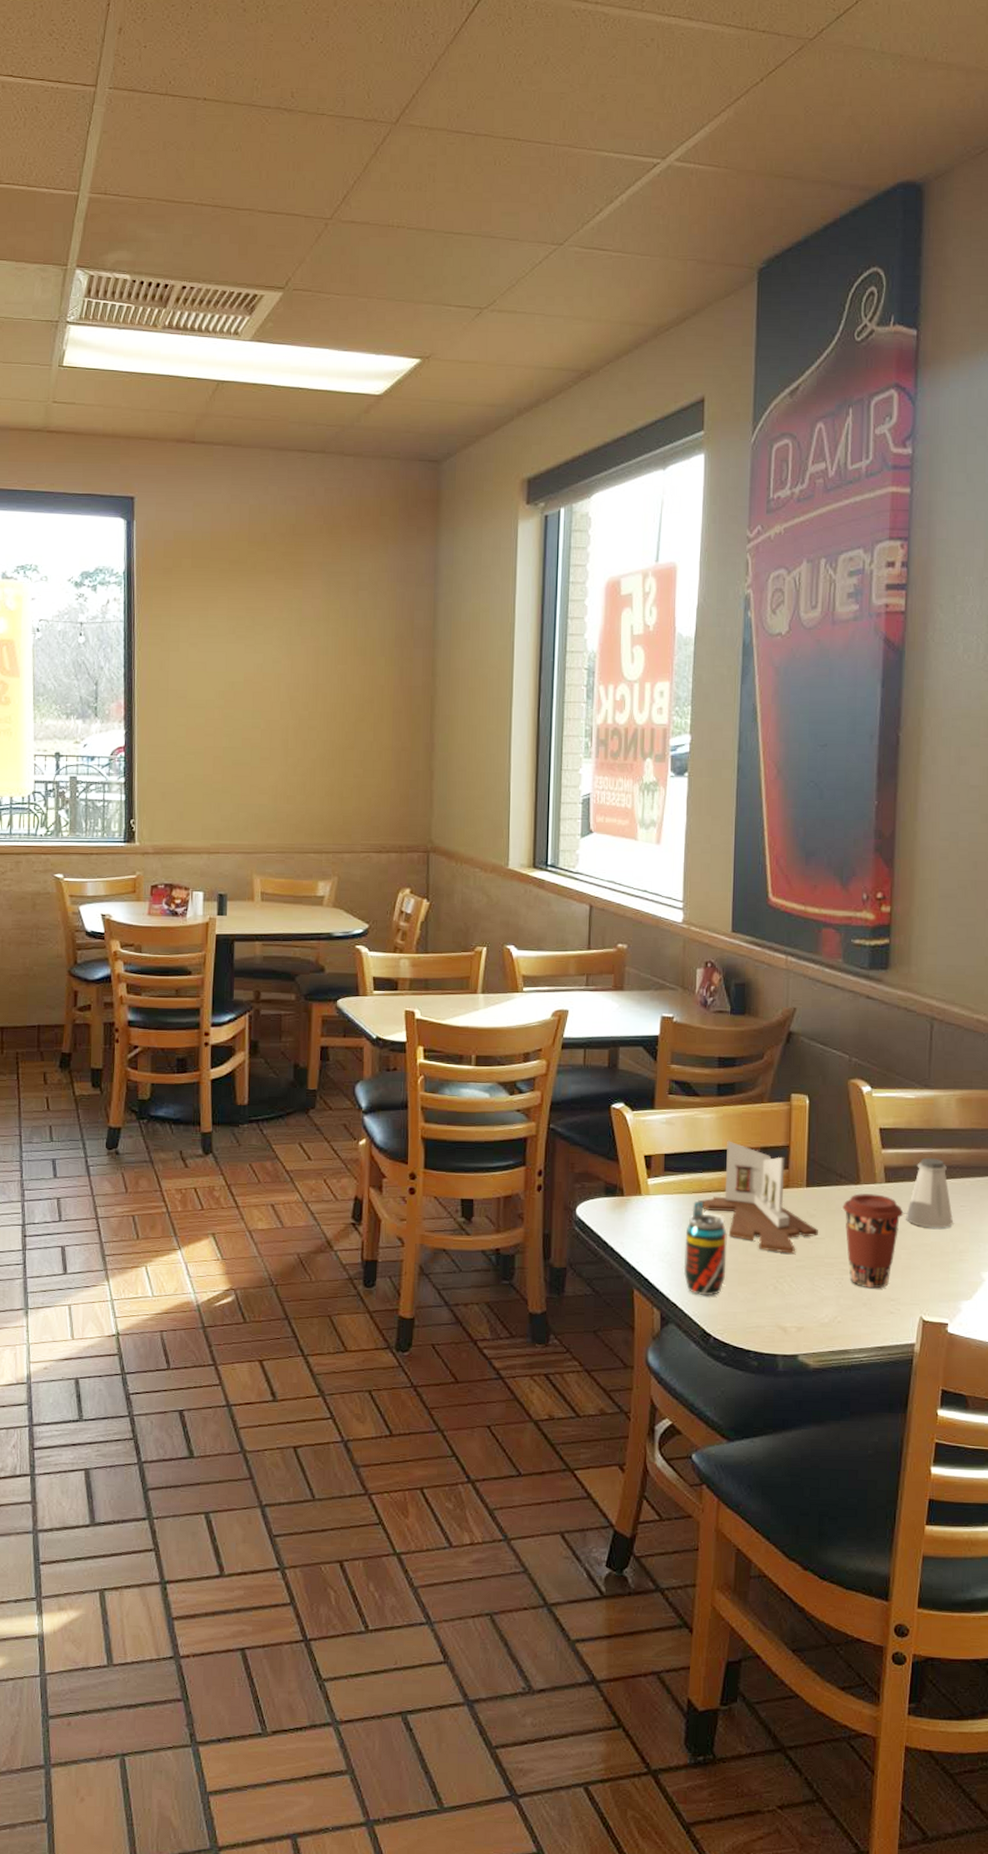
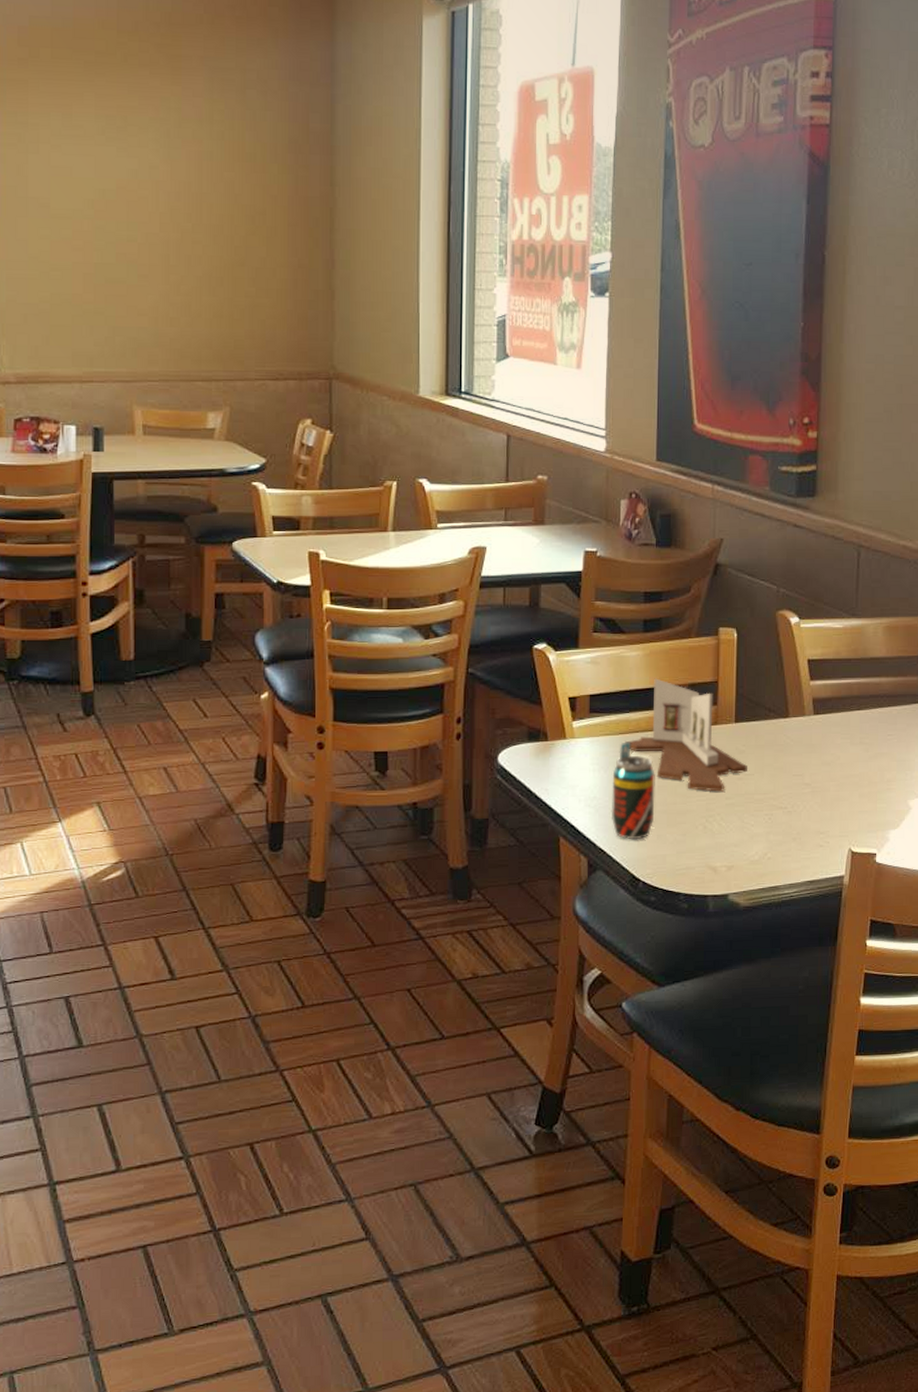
coffee cup: present [843,1194,904,1289] -> none [772,727,832,823]
saltshaker: present [906,1157,954,1229] -> none [834,687,881,759]

